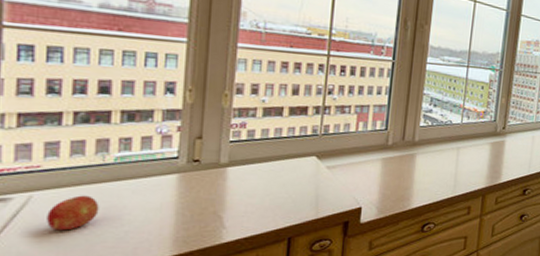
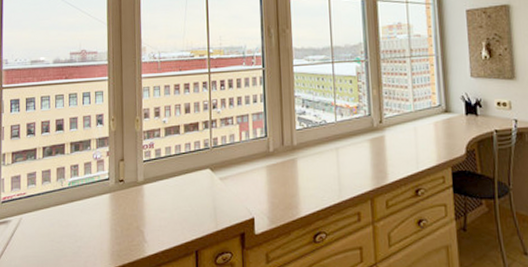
fruit: present [47,195,99,231] -> none [30,216,61,247]

